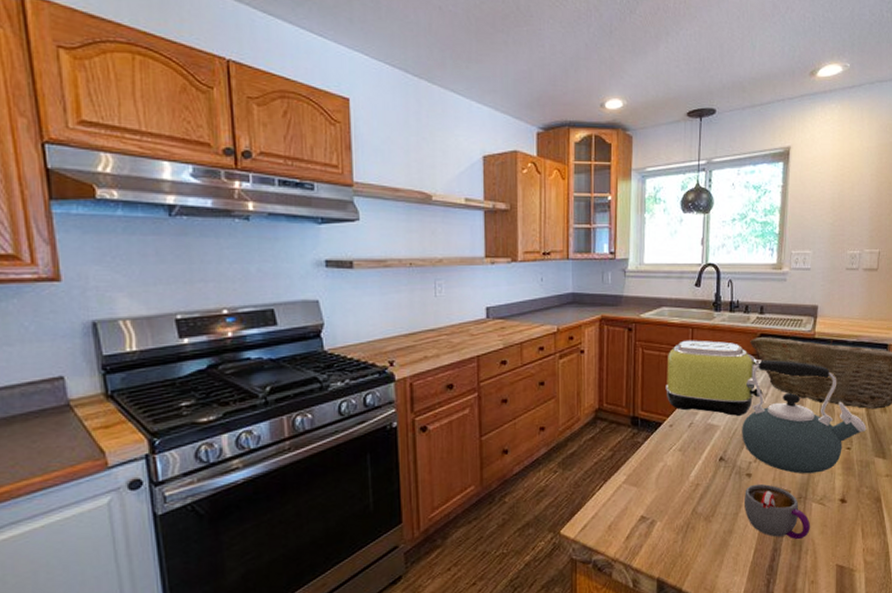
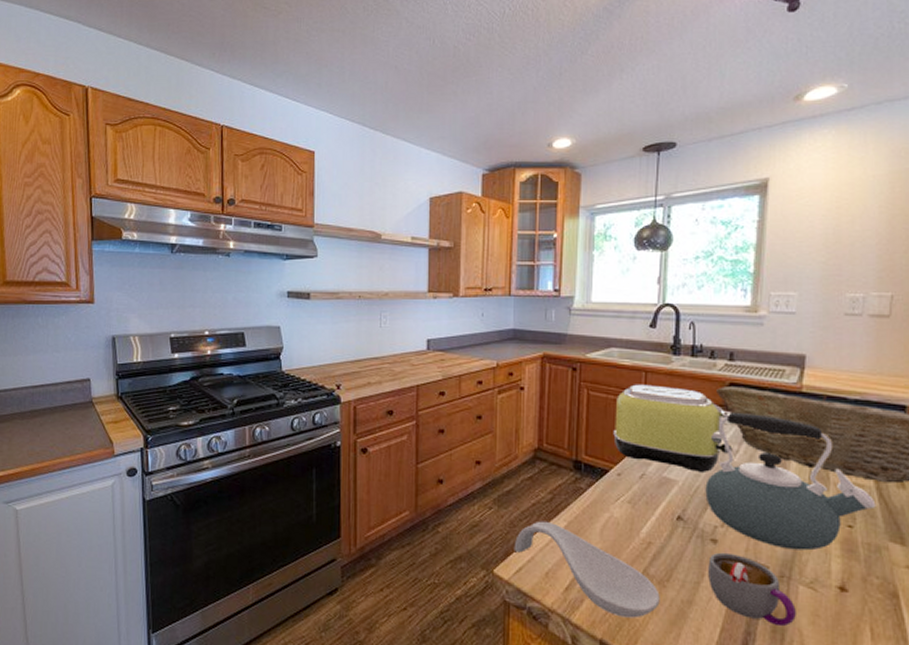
spoon rest: none [578,477,706,555] -> present [514,521,660,618]

